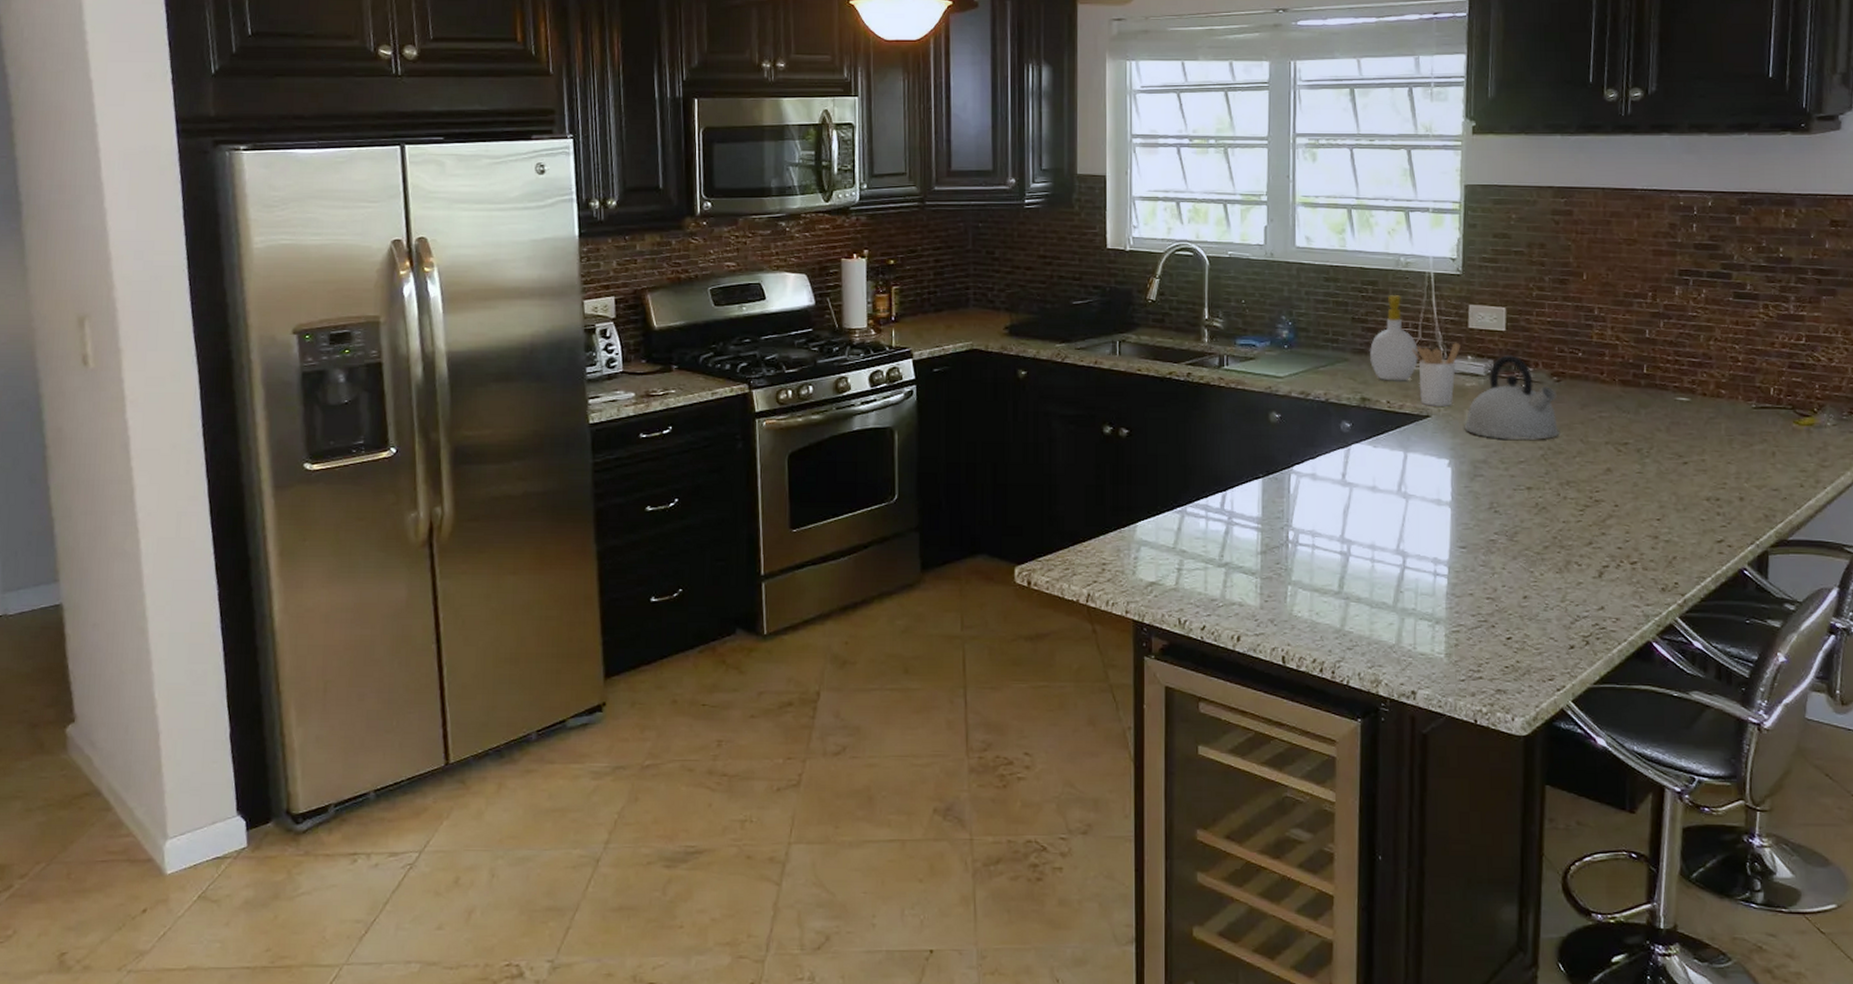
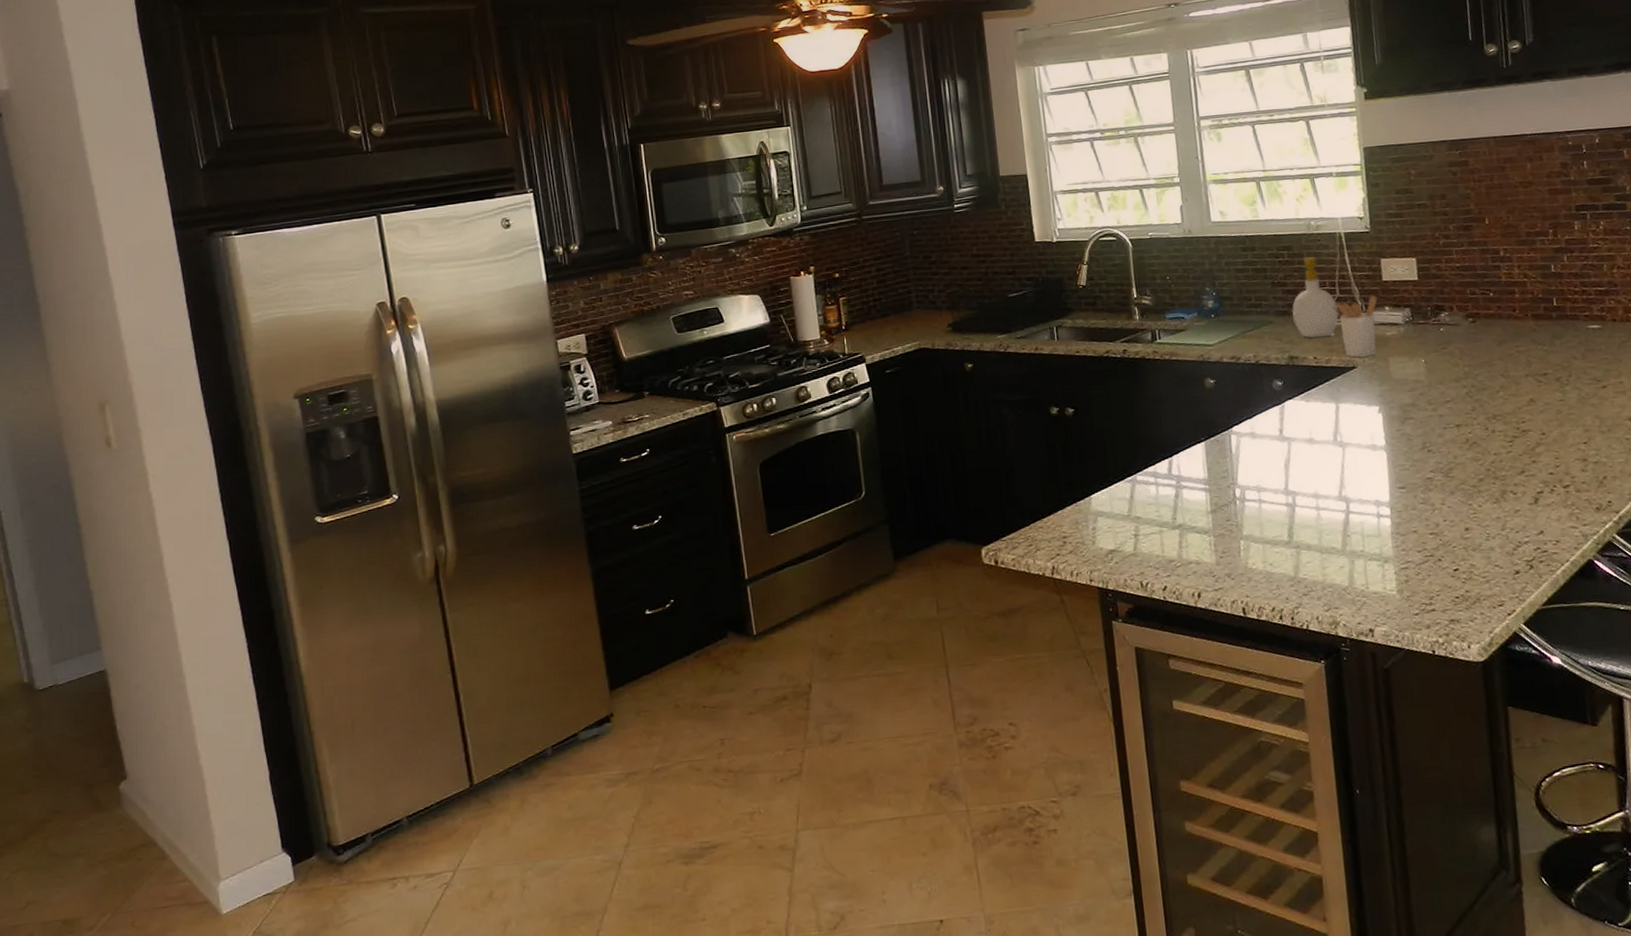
kettle: present [1464,355,1559,440] -> none [1389,302,1481,382]

